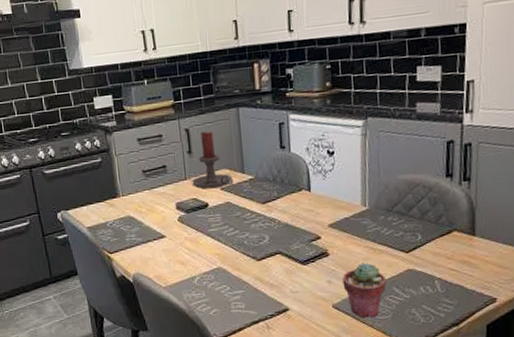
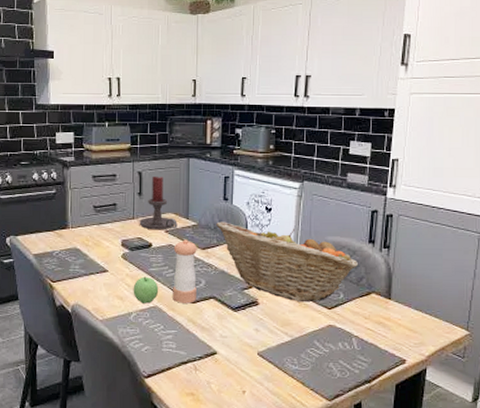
apple: none [193,238,221,266] -> present [133,276,159,304]
pepper shaker: none [231,195,262,262] -> present [173,239,197,303]
fruit basket: none [275,170,437,248] -> present [216,221,359,302]
potted succulent: present [342,263,386,319] -> none [269,315,308,369]

